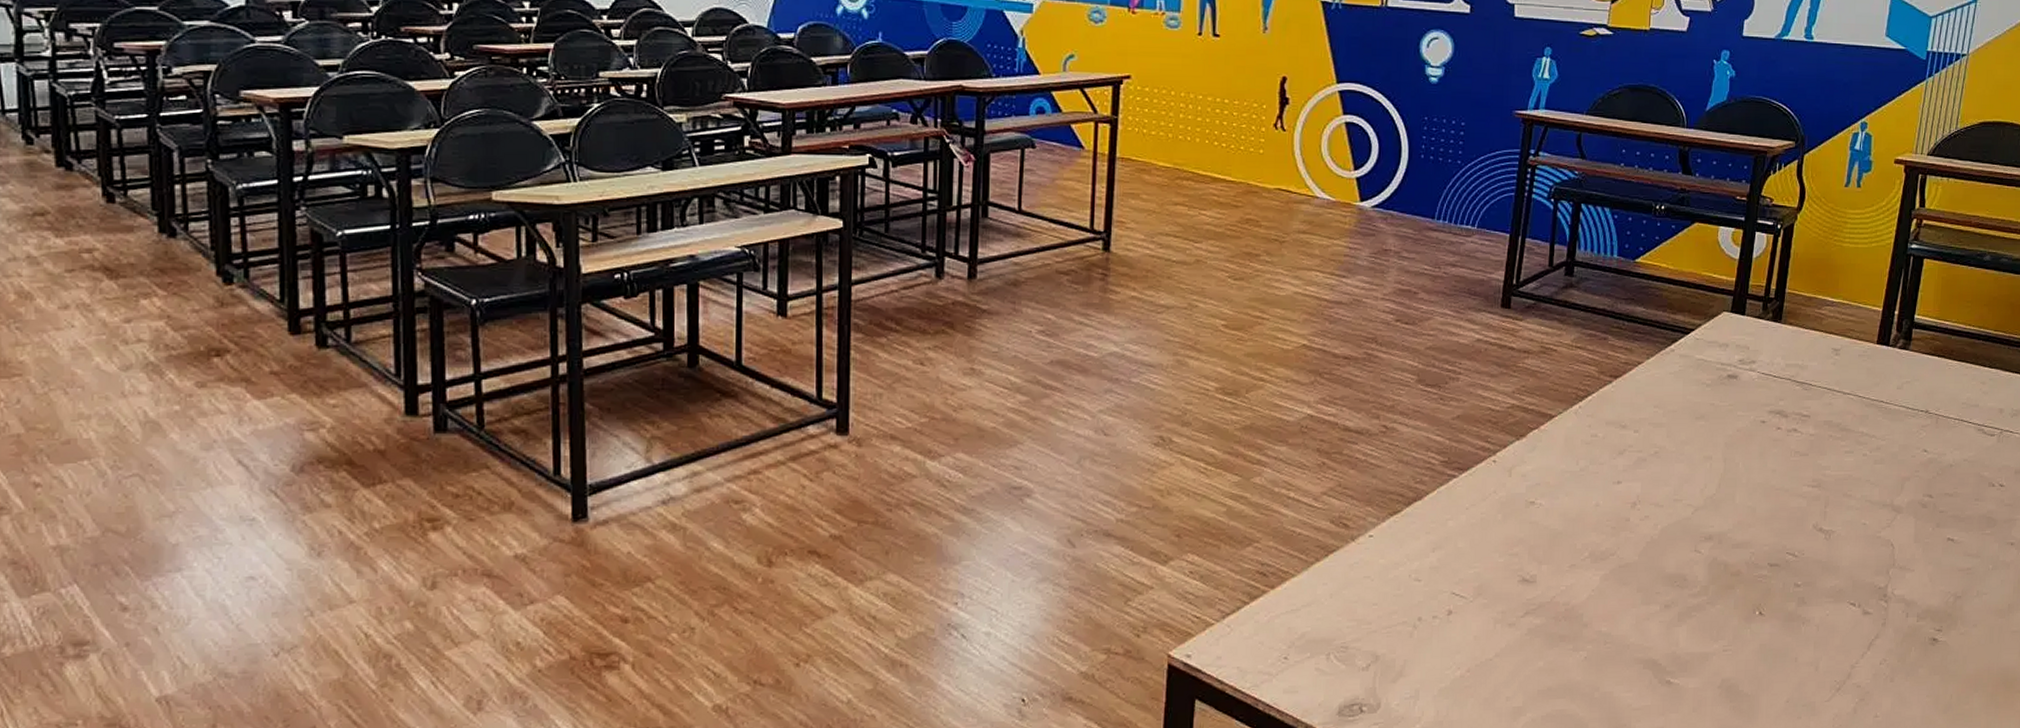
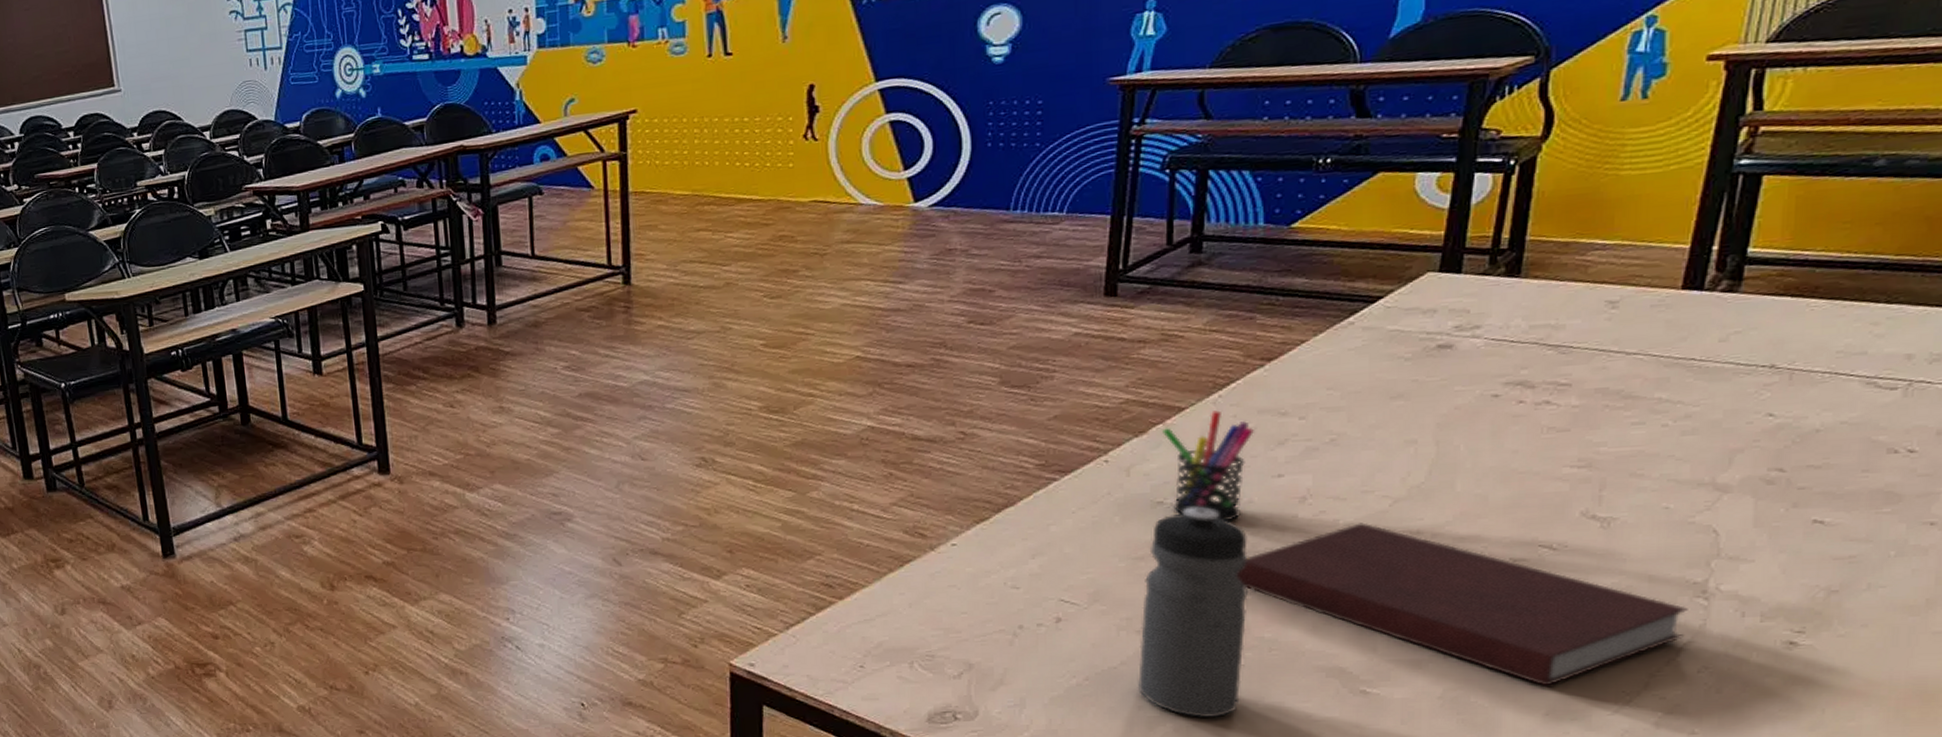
water bottle: none [1506,507,1594,708] -> present [1137,506,1249,718]
pen holder: none [1537,420,1602,521] -> present [1162,410,1254,521]
notebook: none [1584,528,1875,676] -> present [1236,522,1688,686]

